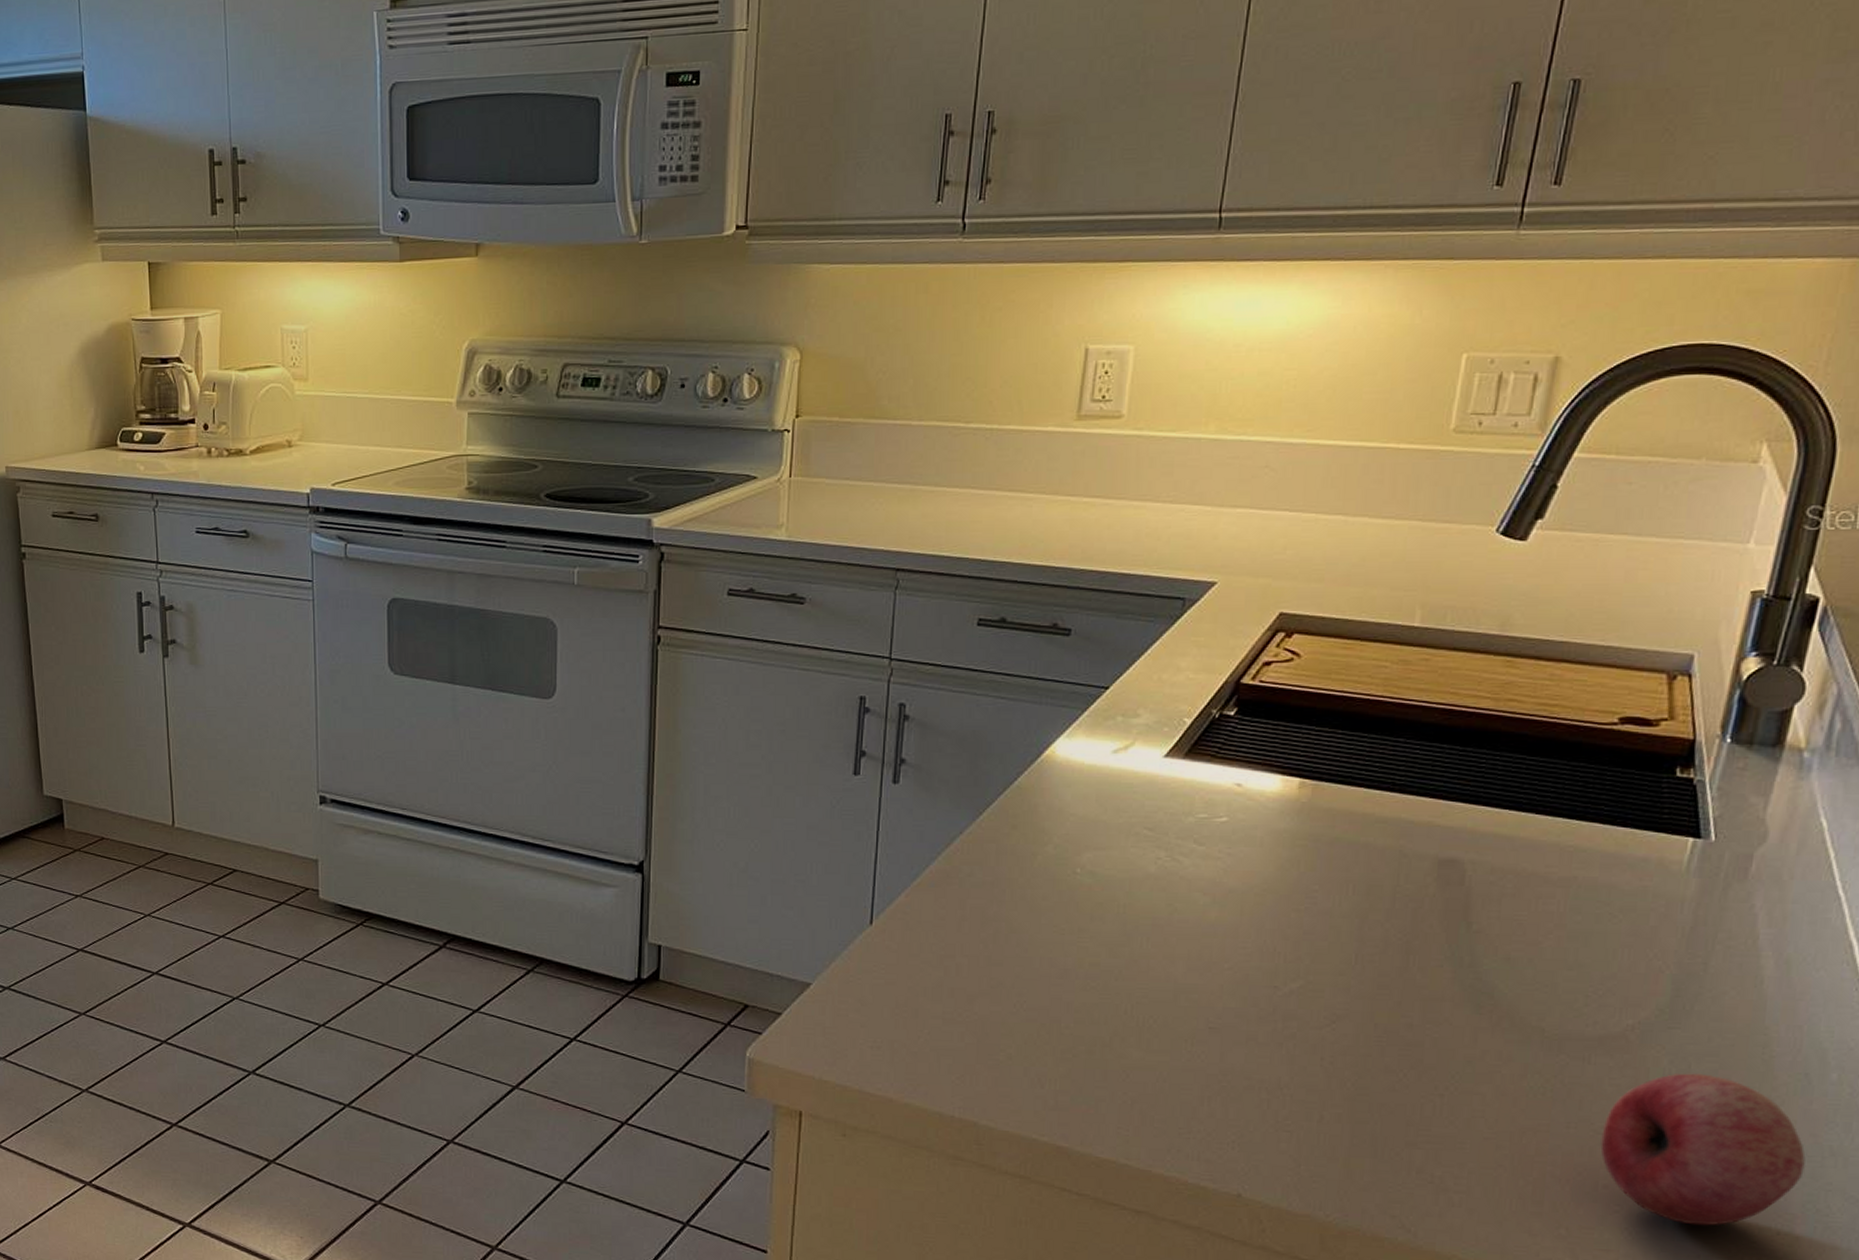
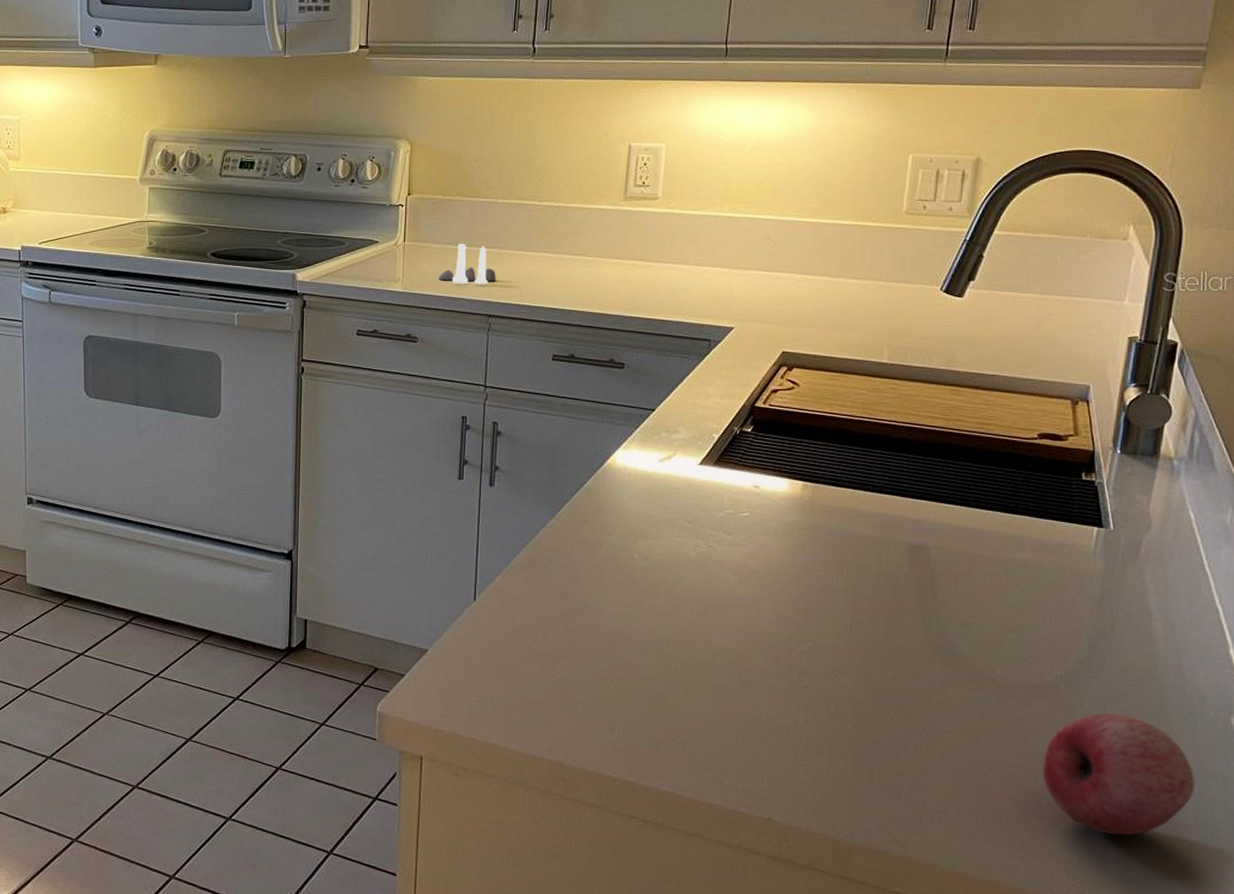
salt and pepper shaker set: none [832,479,908,530] -> present [438,244,496,284]

